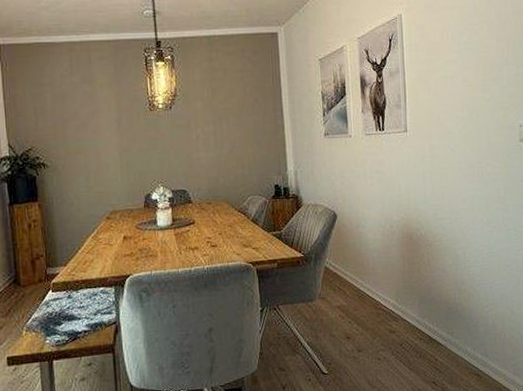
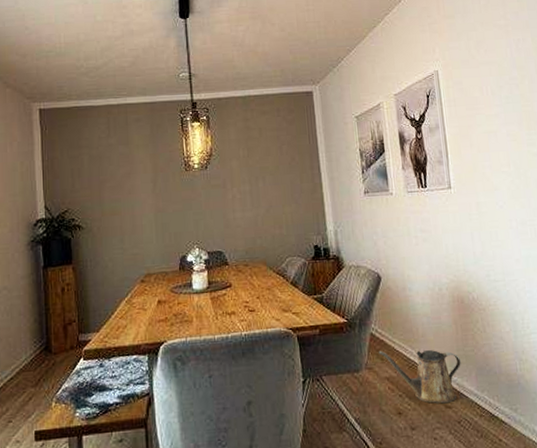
watering can: none [331,281,406,329] -> present [378,350,461,404]

